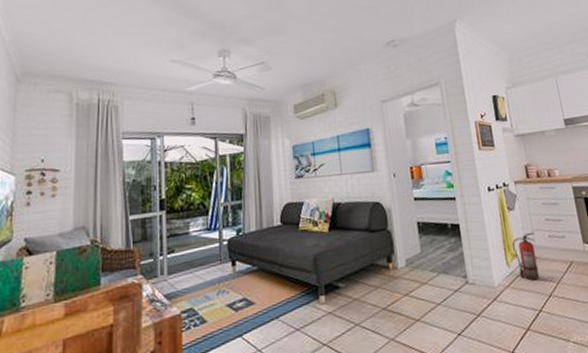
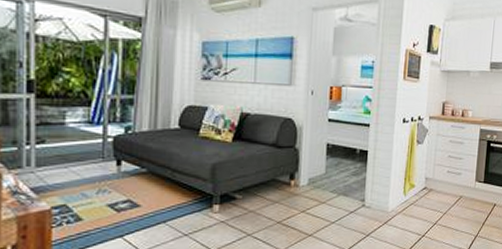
fire extinguisher: present [511,232,539,281] -> none [412,166,435,210]

